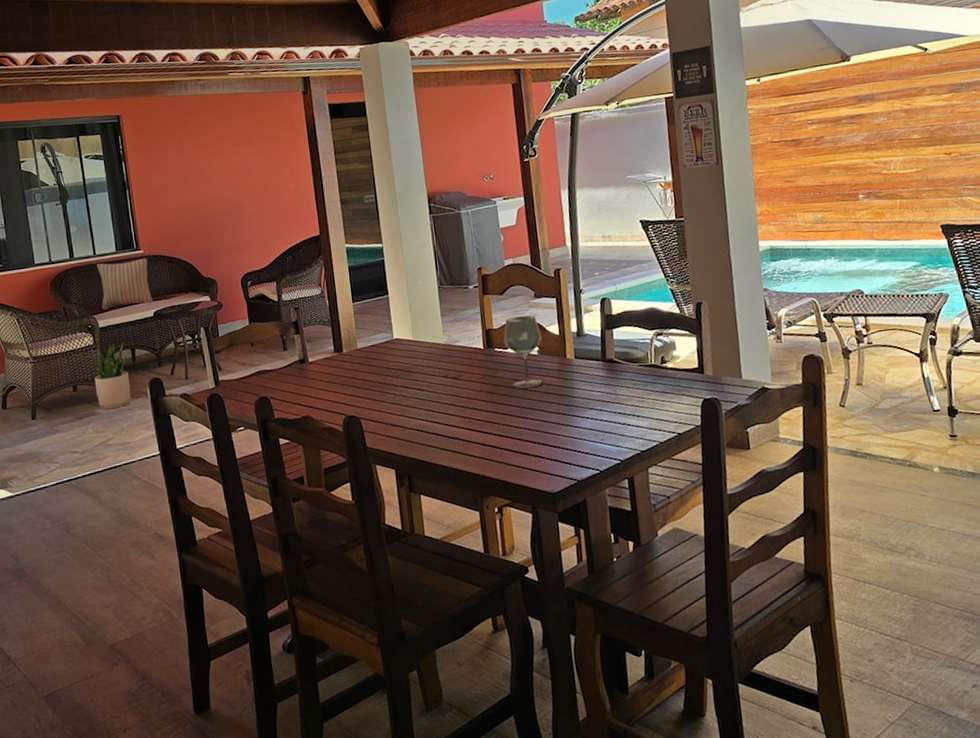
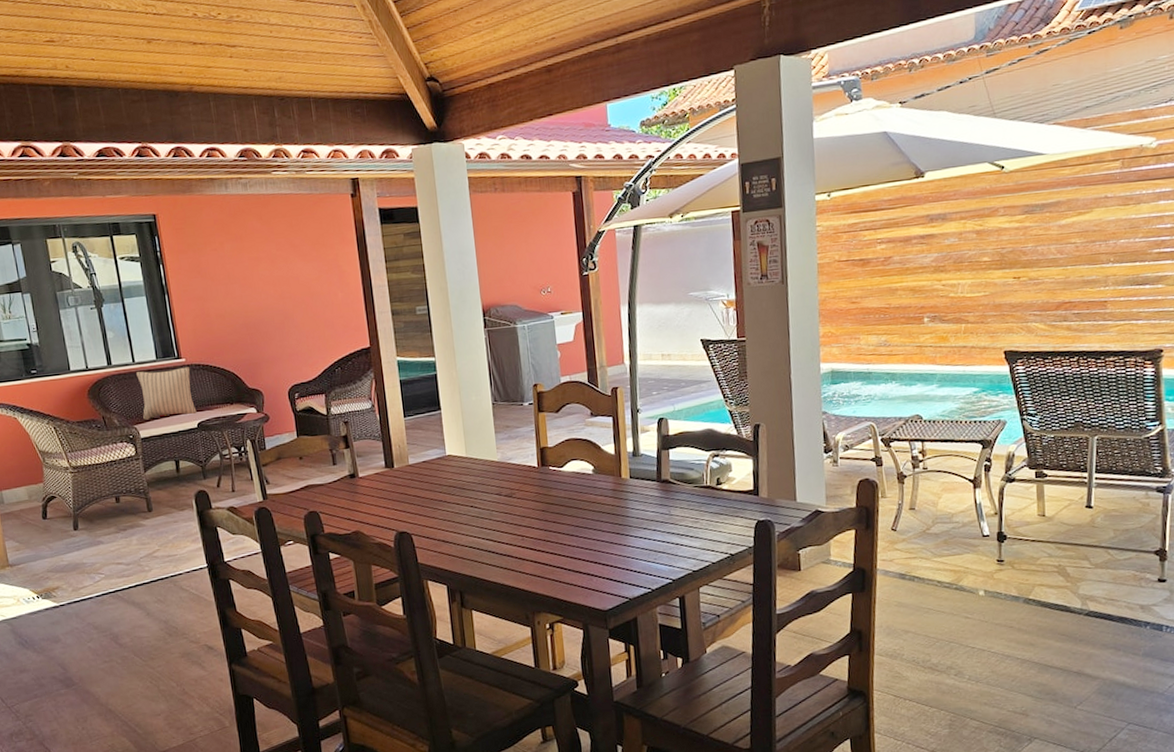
planter: present [93,342,131,410] -> none [135,453,176,522]
wine glass: present [503,315,543,390] -> none [558,434,598,509]

